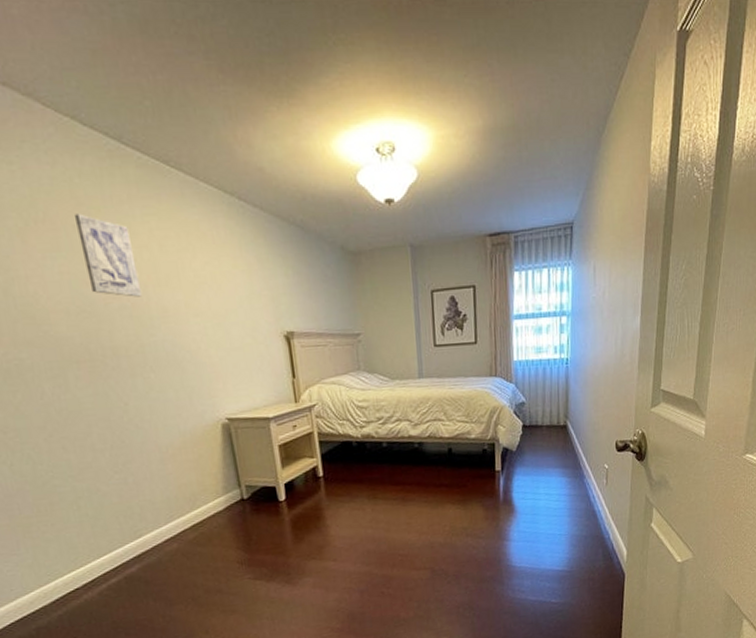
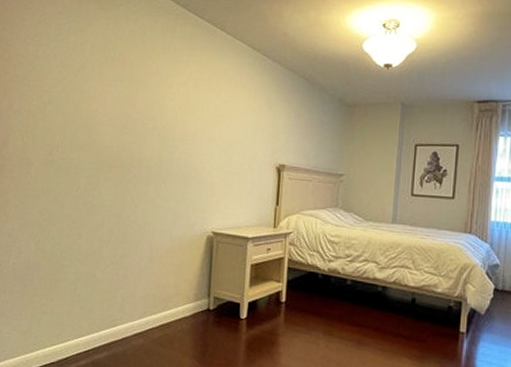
wall art: present [73,213,143,297] -> none [136,56,175,122]

